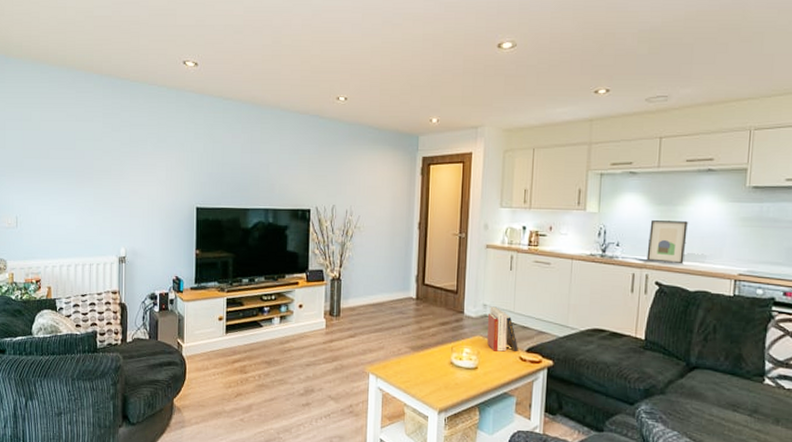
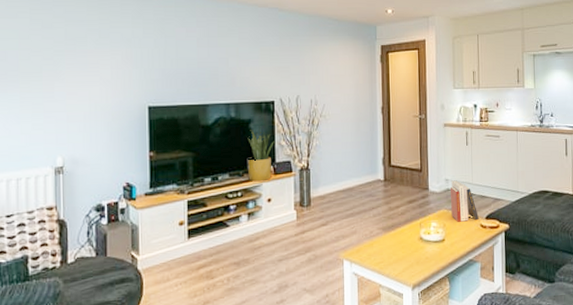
planter: none [281,236,308,287] -> present [247,130,274,182]

